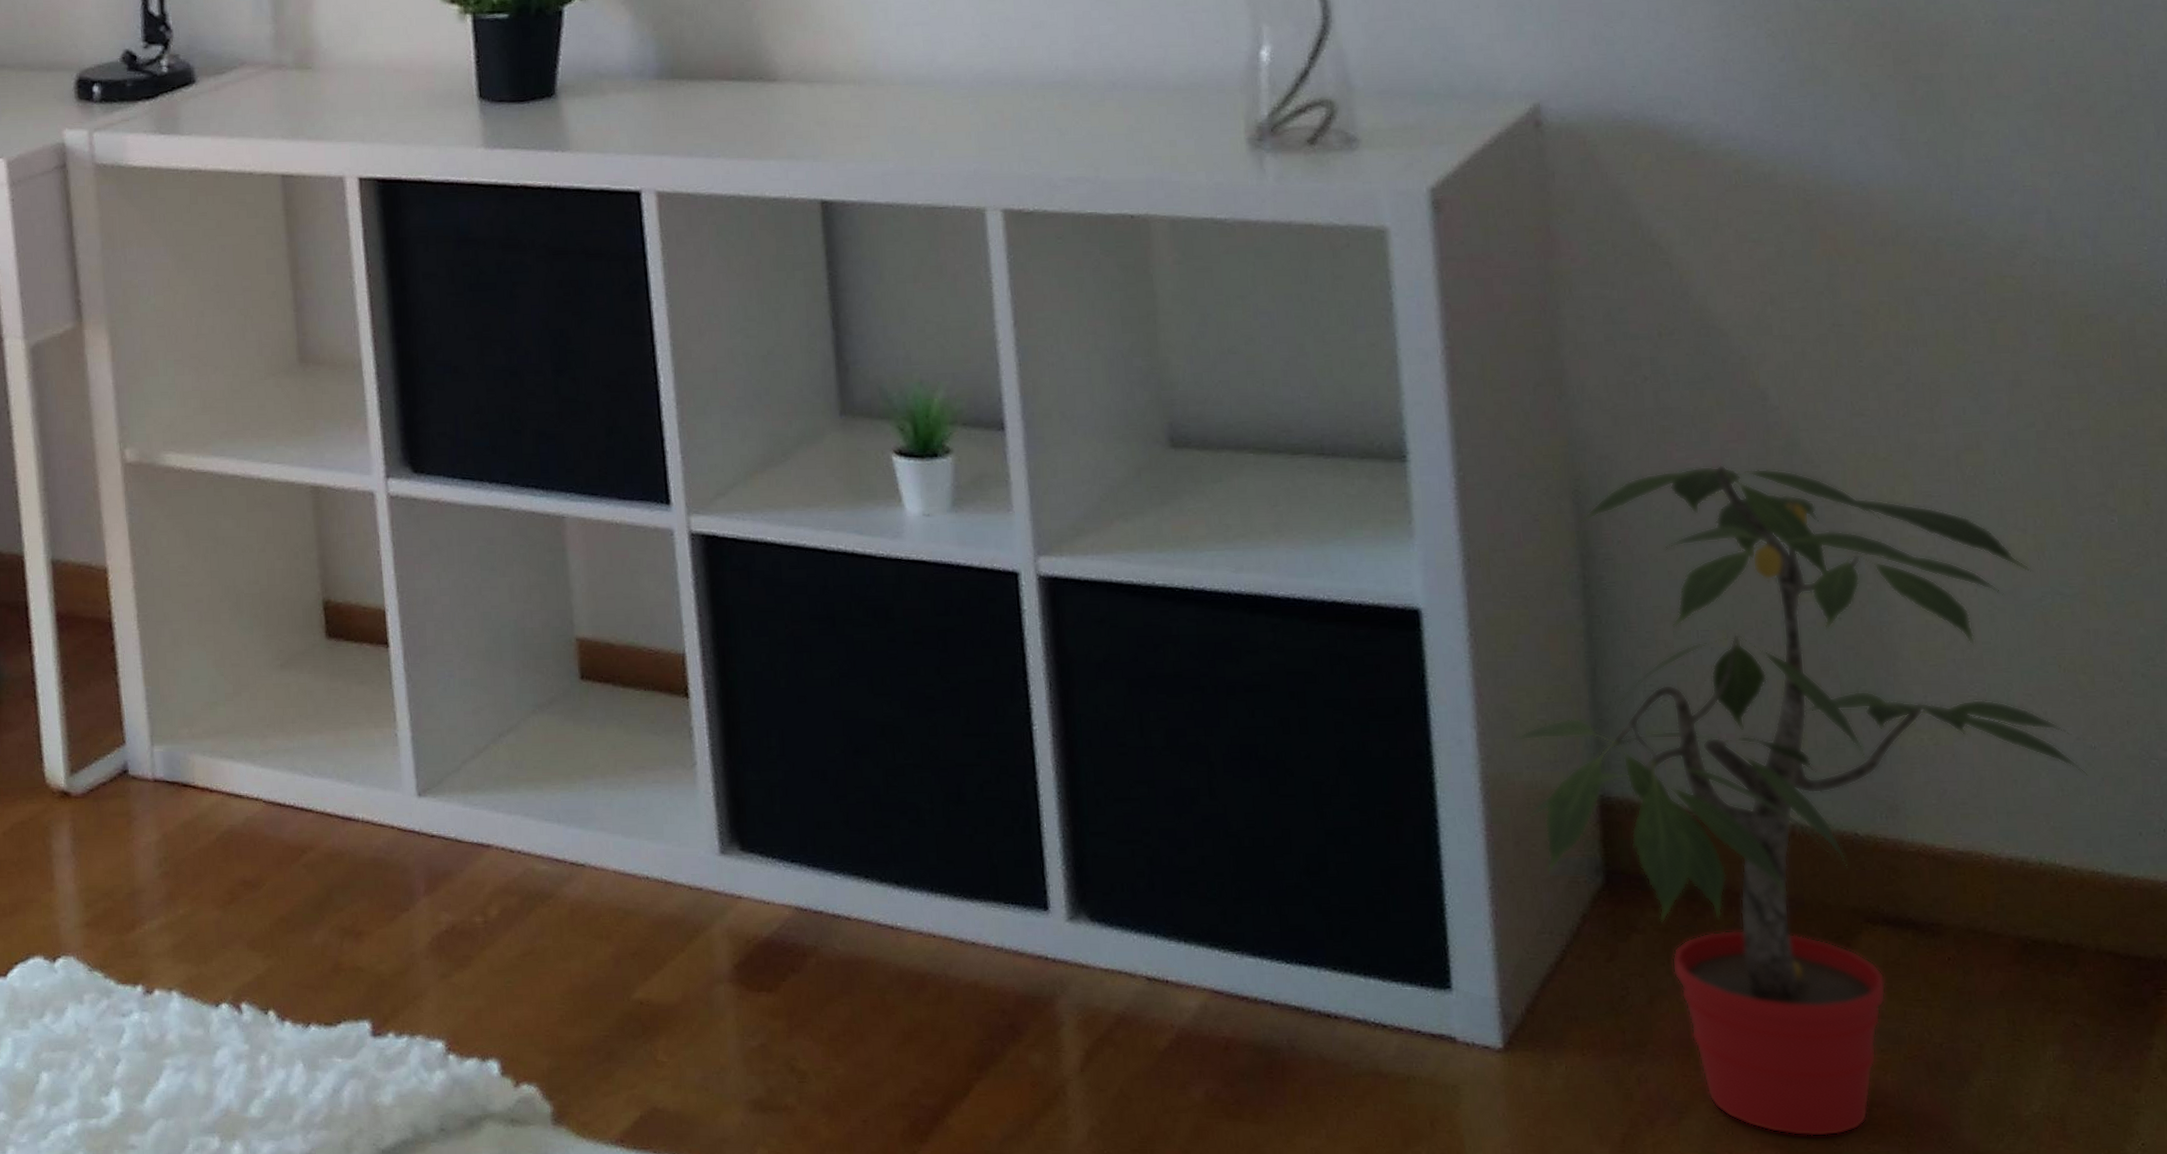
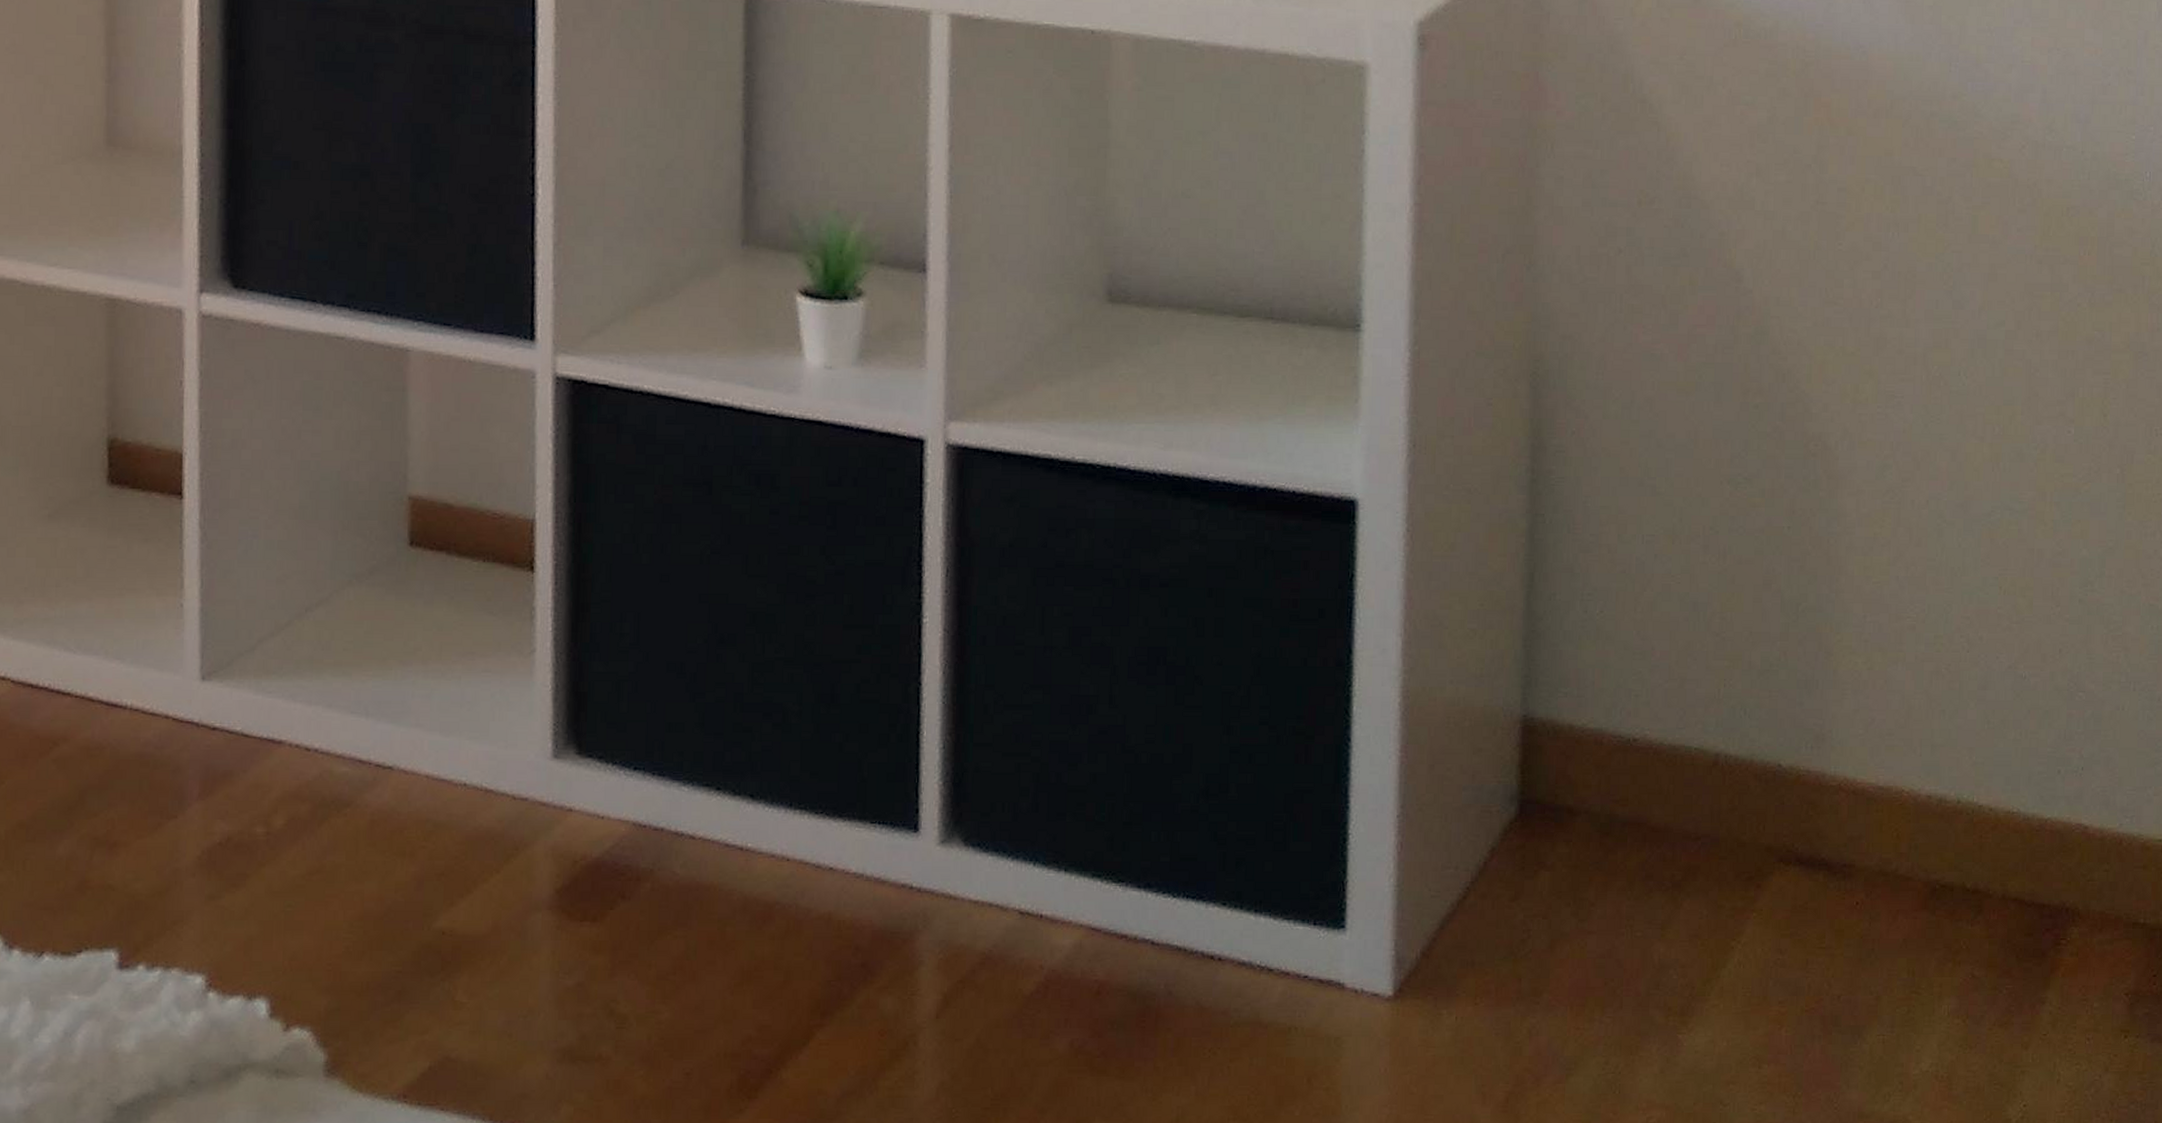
potted plant: present [1514,464,2088,1137] -> none [1440,351,2015,1097]

